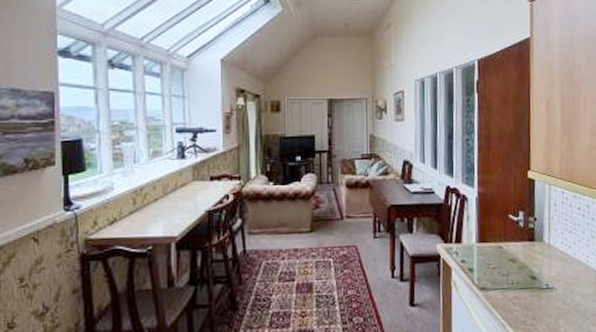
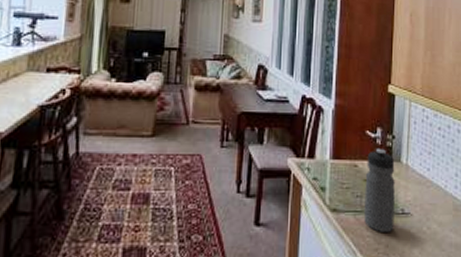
water bottle: none [510,231,540,307] -> present [364,149,395,234]

